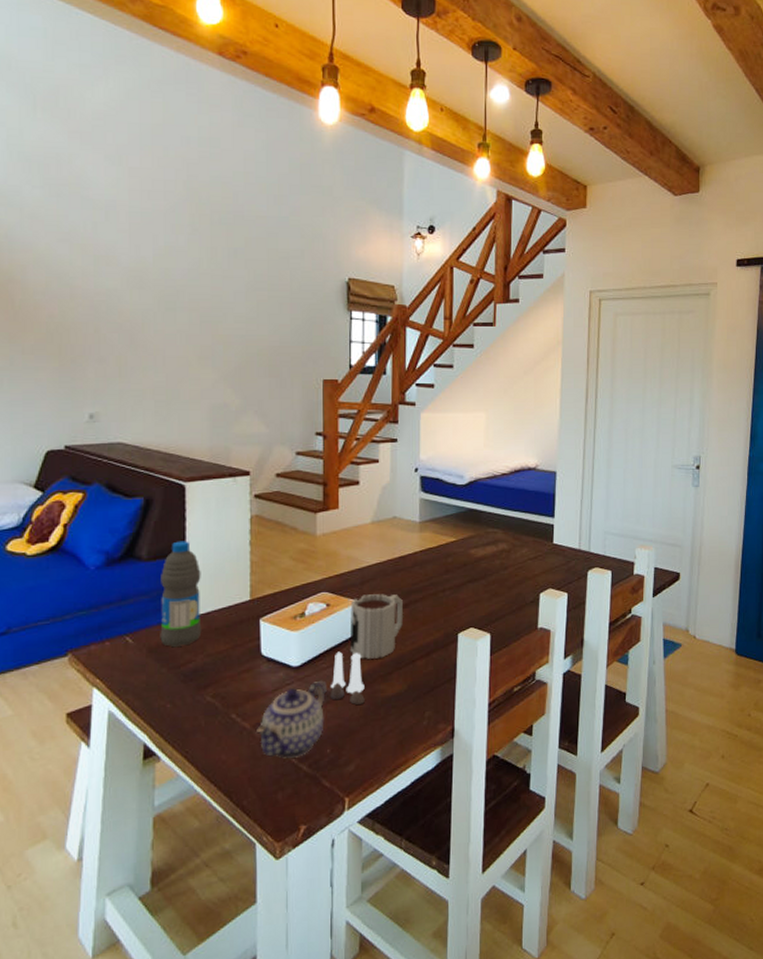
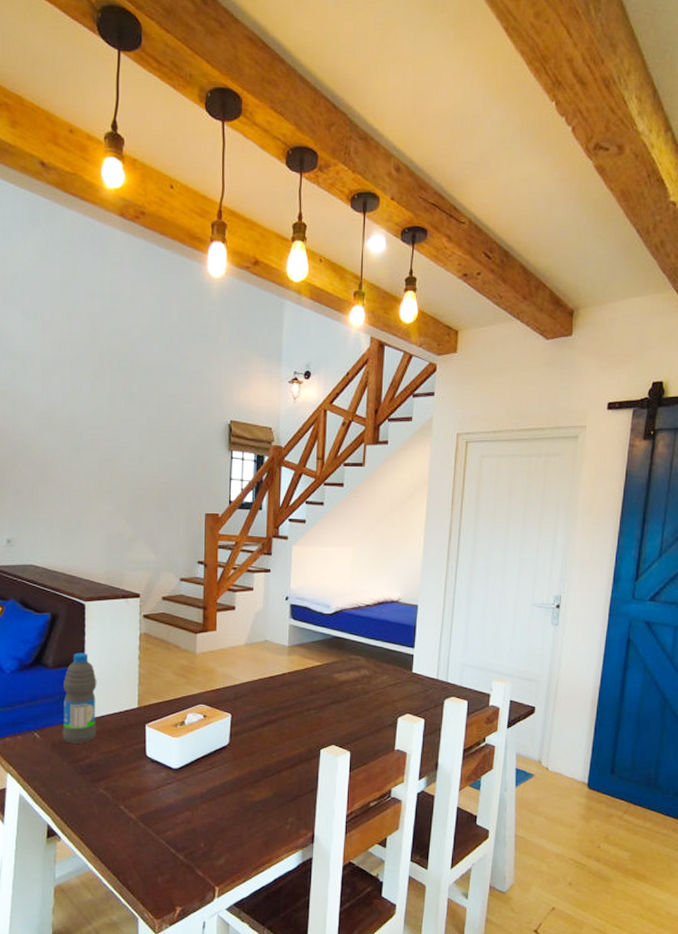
teapot: present [257,682,326,758] -> none [141,783,201,848]
salt and pepper shaker set: present [313,651,365,705] -> none [190,758,235,806]
mug: present [349,594,403,659] -> none [223,709,271,767]

